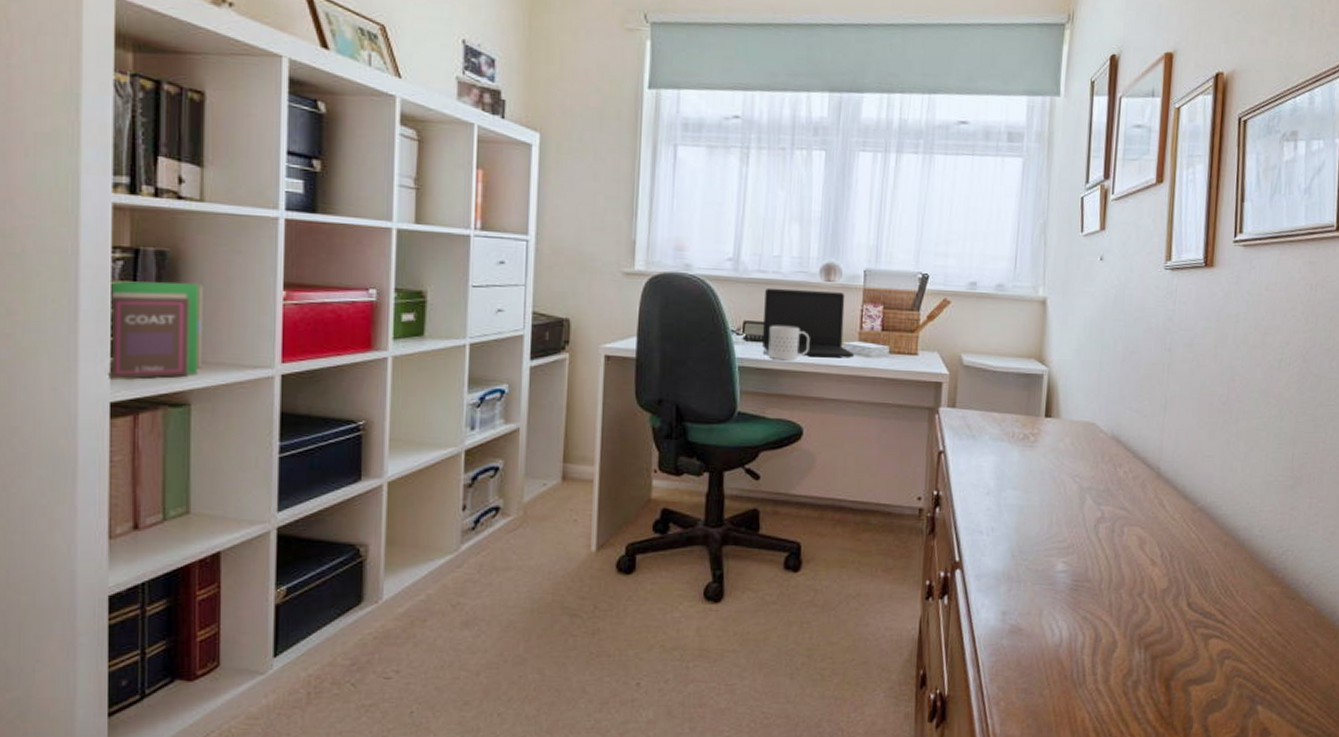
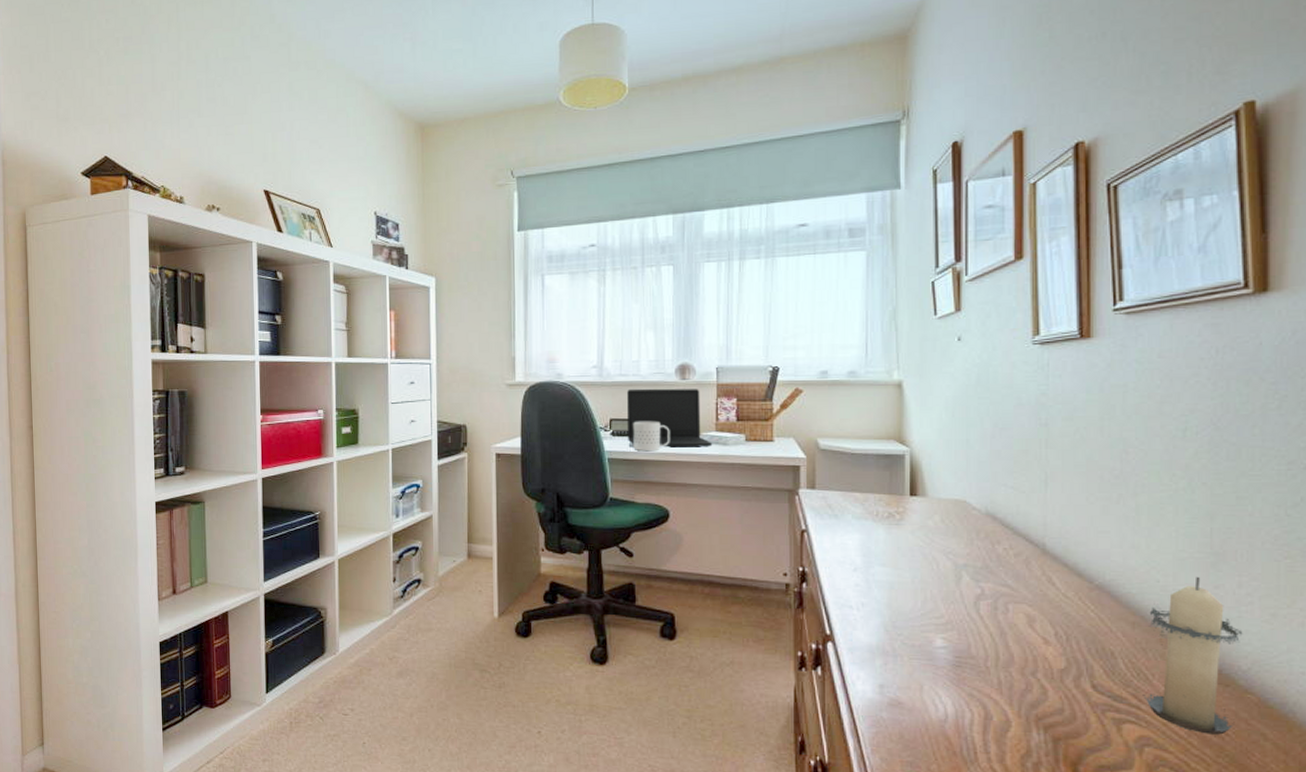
books: present [107,280,204,379] -> none [152,413,211,485]
candle: none [1227,498,1309,644] -> present [1143,576,1243,735]

